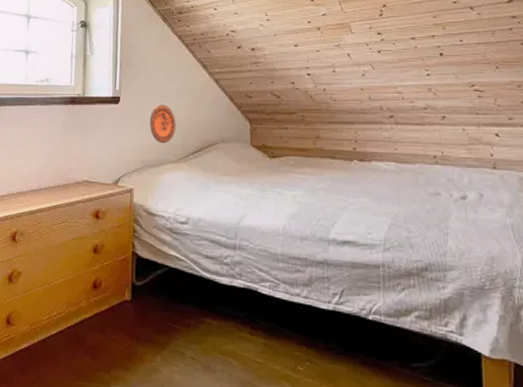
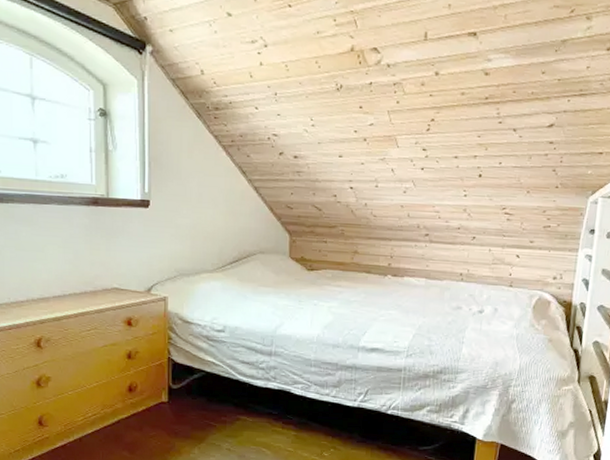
decorative plate: present [149,105,176,144] -> none [183,211,212,253]

